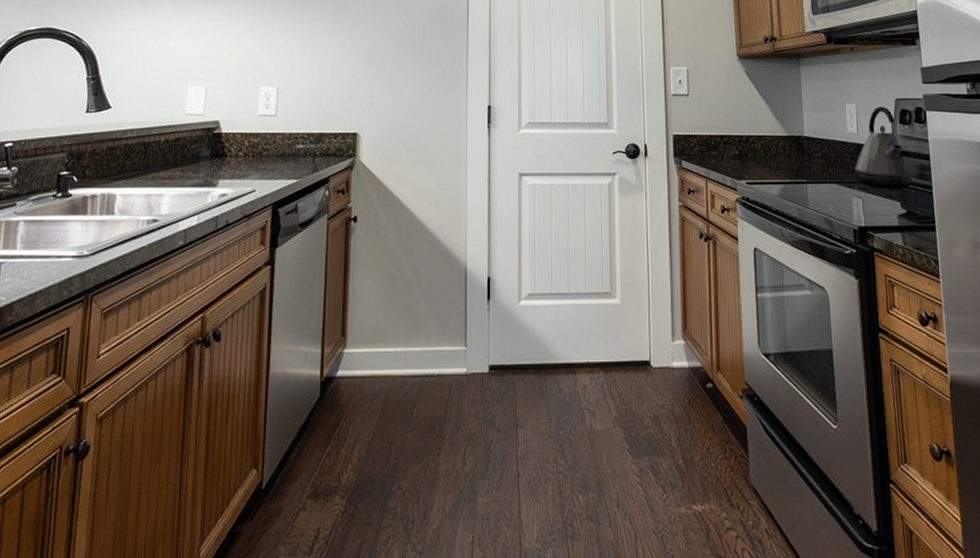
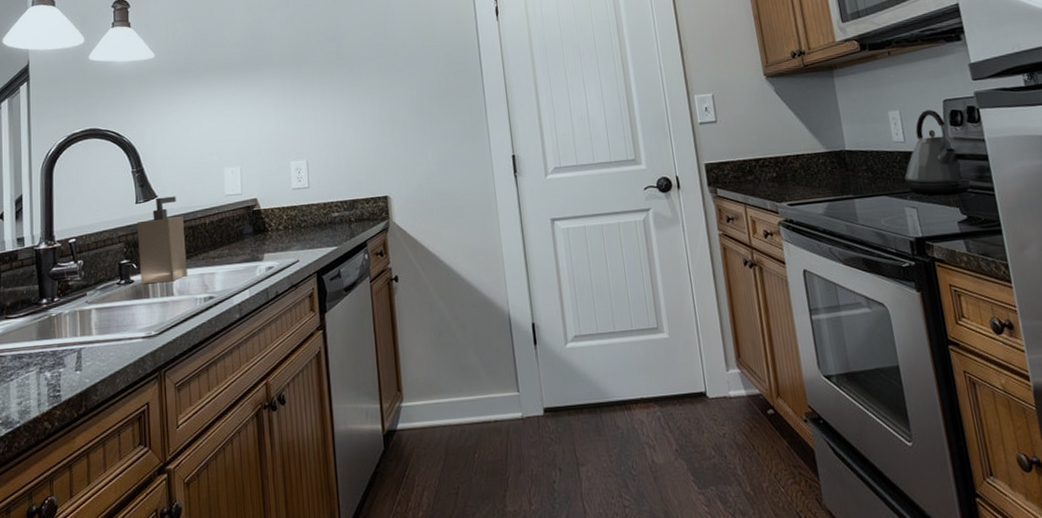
soap dispenser: none [79,109,137,200] -> present [136,196,187,285]

